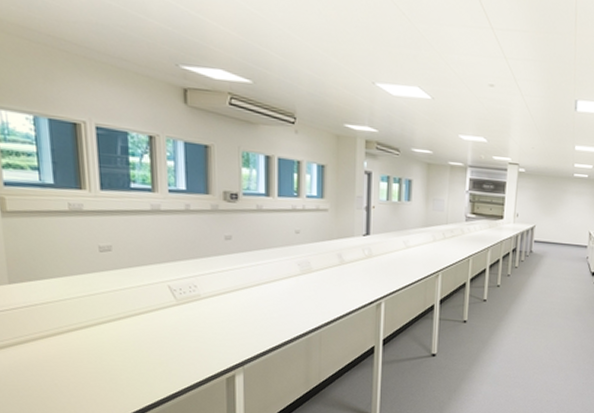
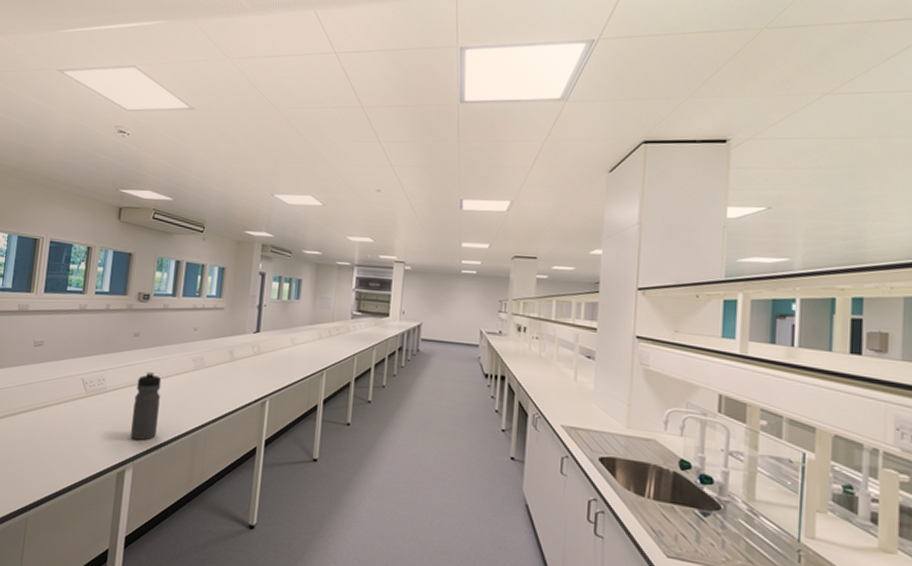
water bottle: none [235,277,265,346] -> present [131,372,162,440]

